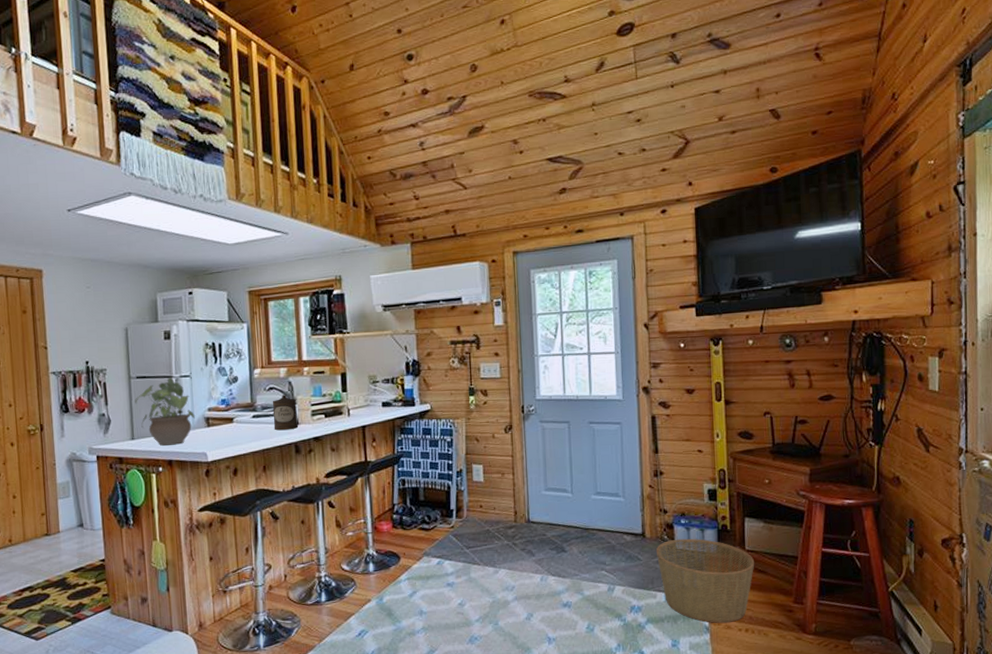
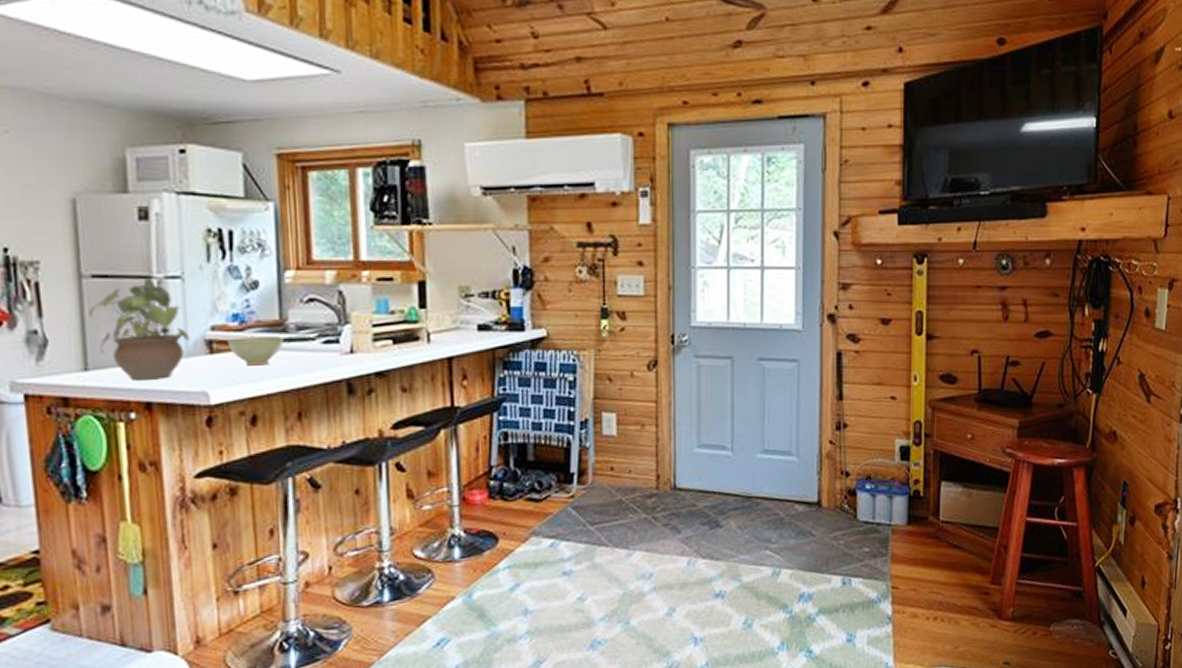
bowl: none [218,414,255,435] -> present [226,336,285,366]
canister: present [272,395,298,431] -> none [312,310,351,362]
basket: present [655,538,755,624] -> none [833,507,950,612]

